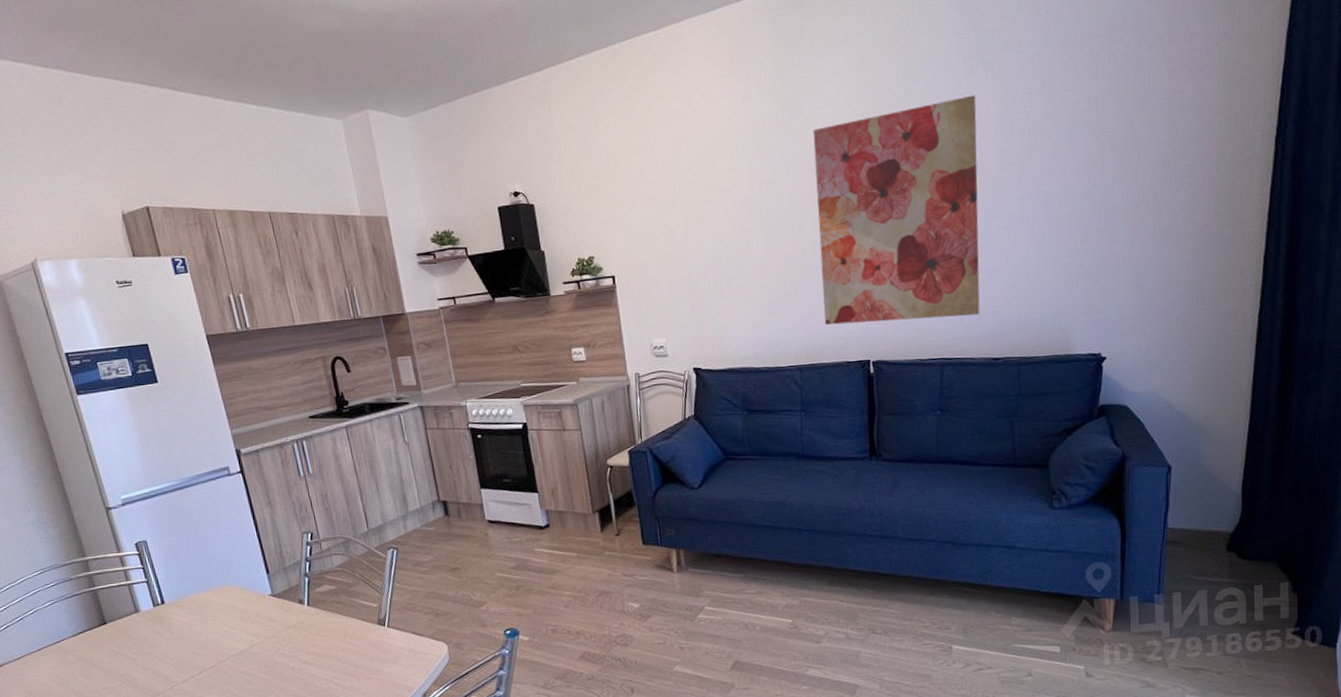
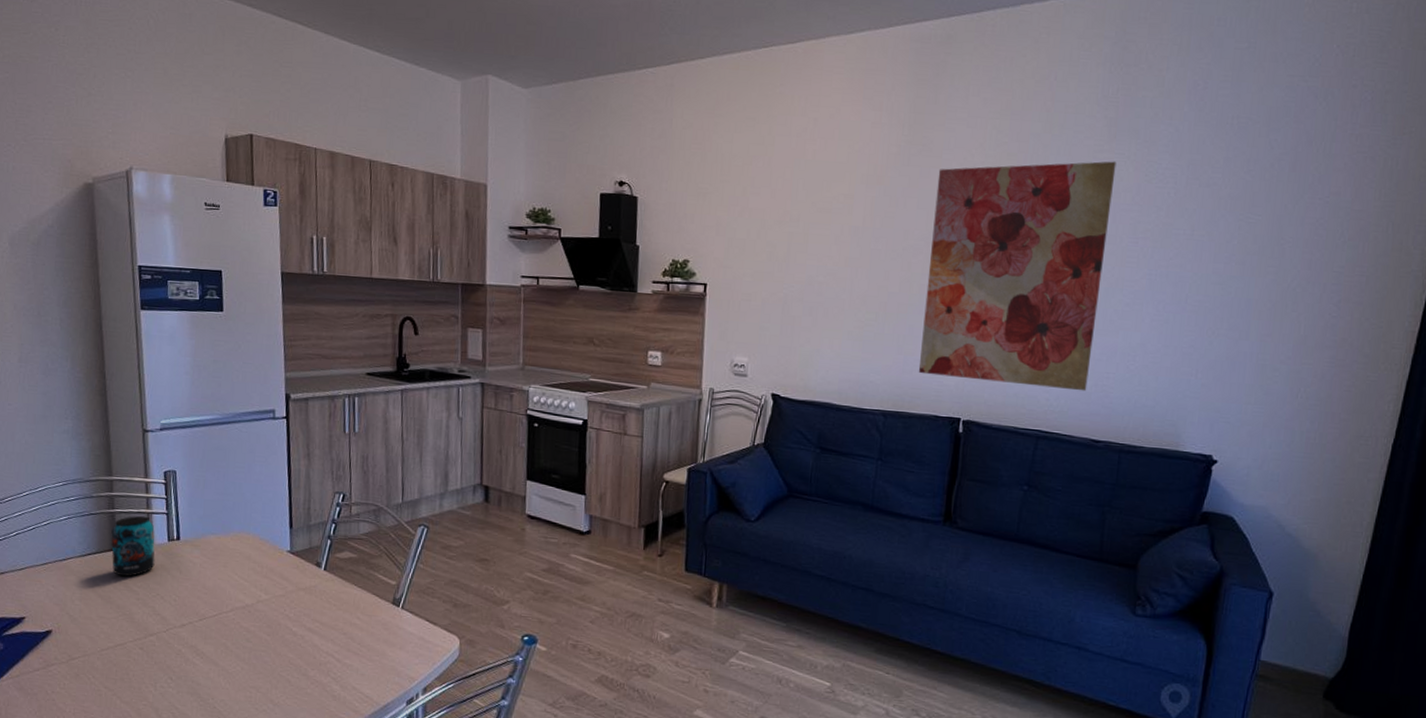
beverage can: none [97,587,146,648] -> present [111,515,155,577]

